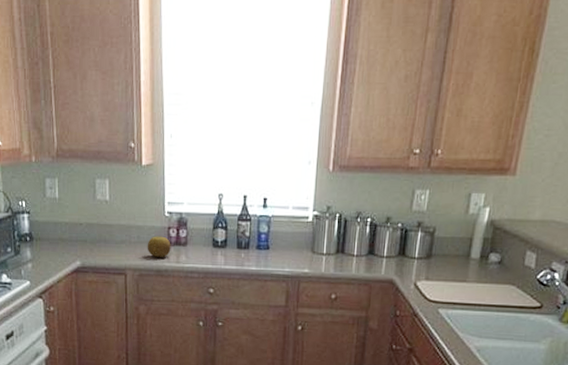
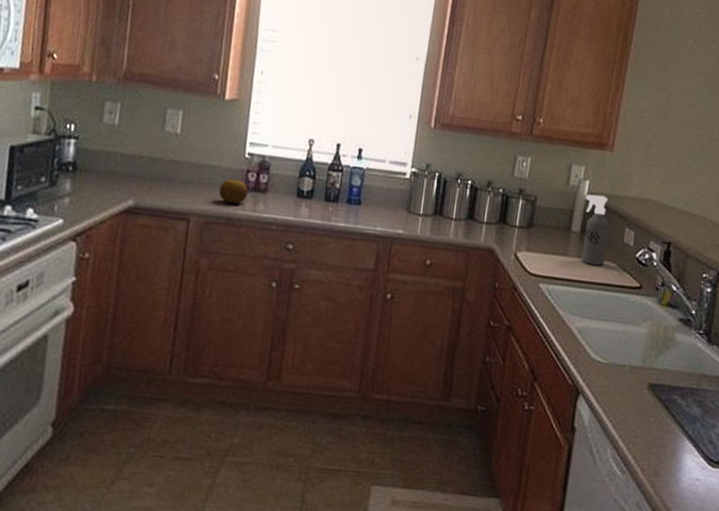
spray bottle: none [480,220,510,289] -> present [581,194,609,266]

